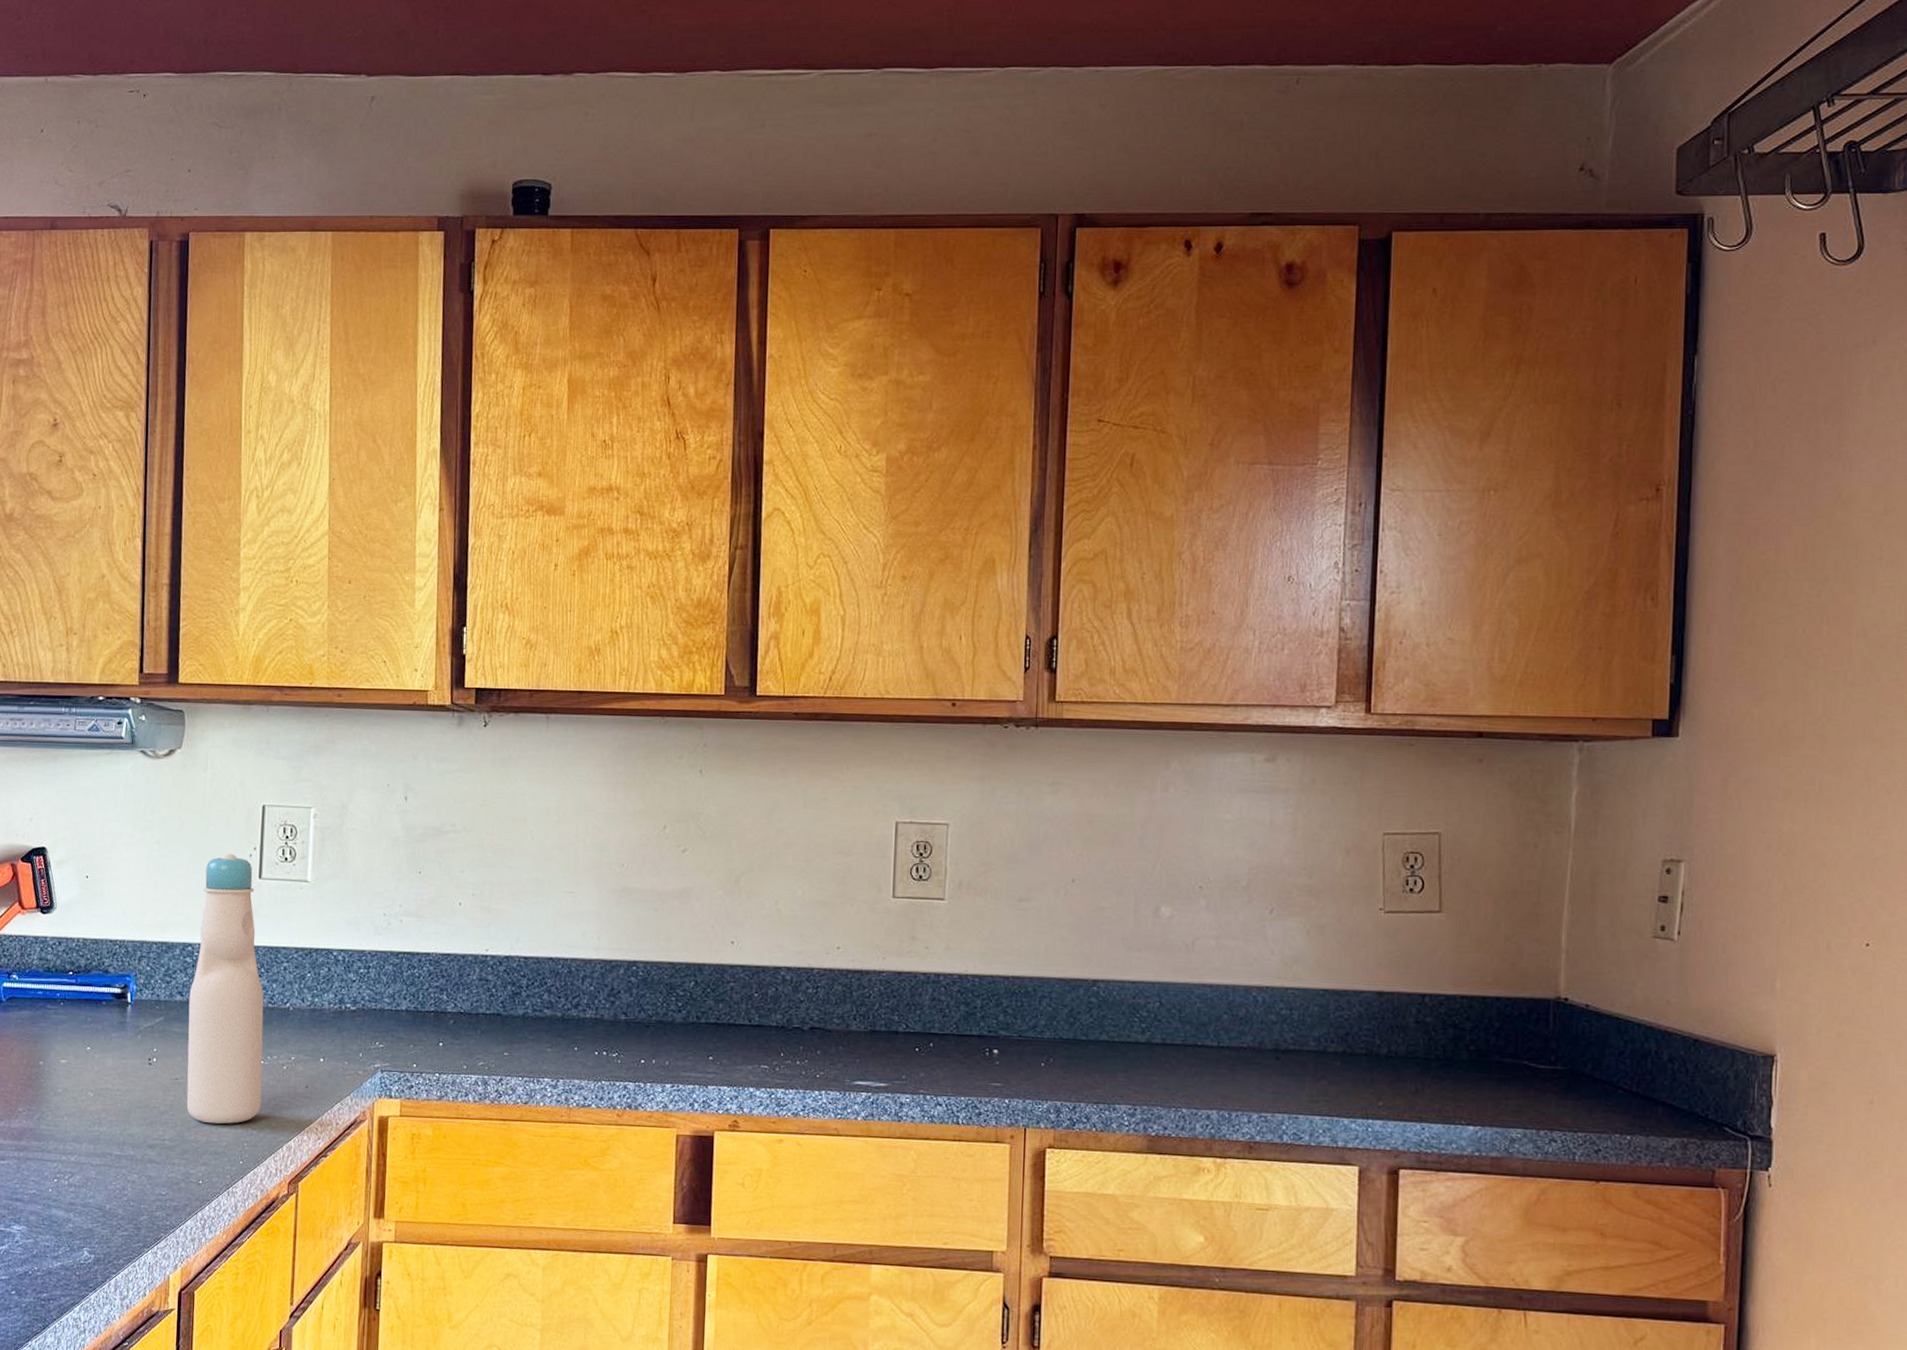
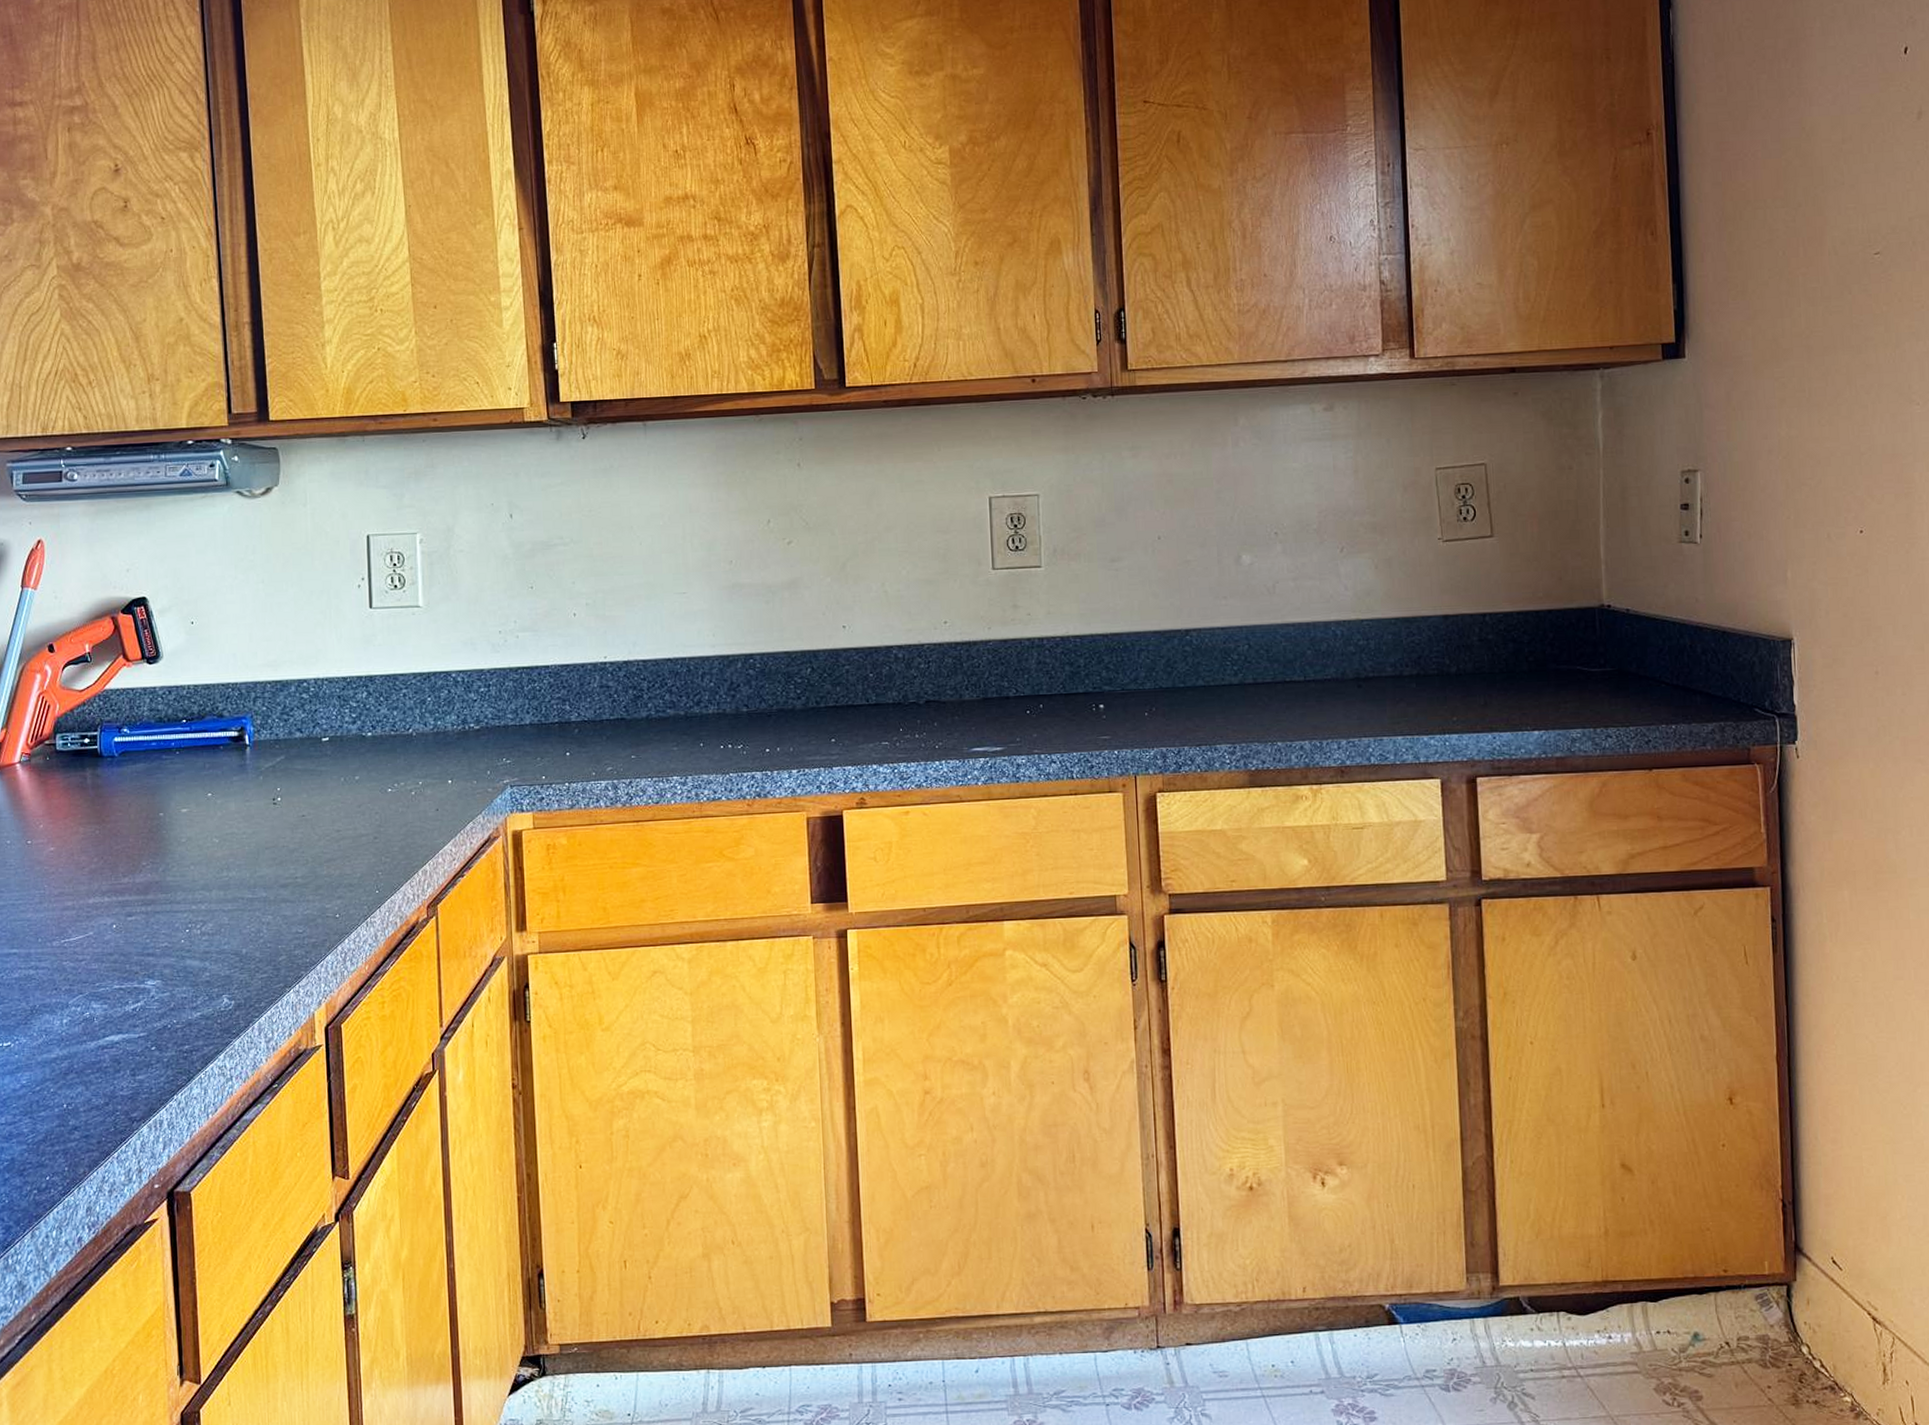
bottle: present [186,853,264,1124] -> none [309,586,392,857]

